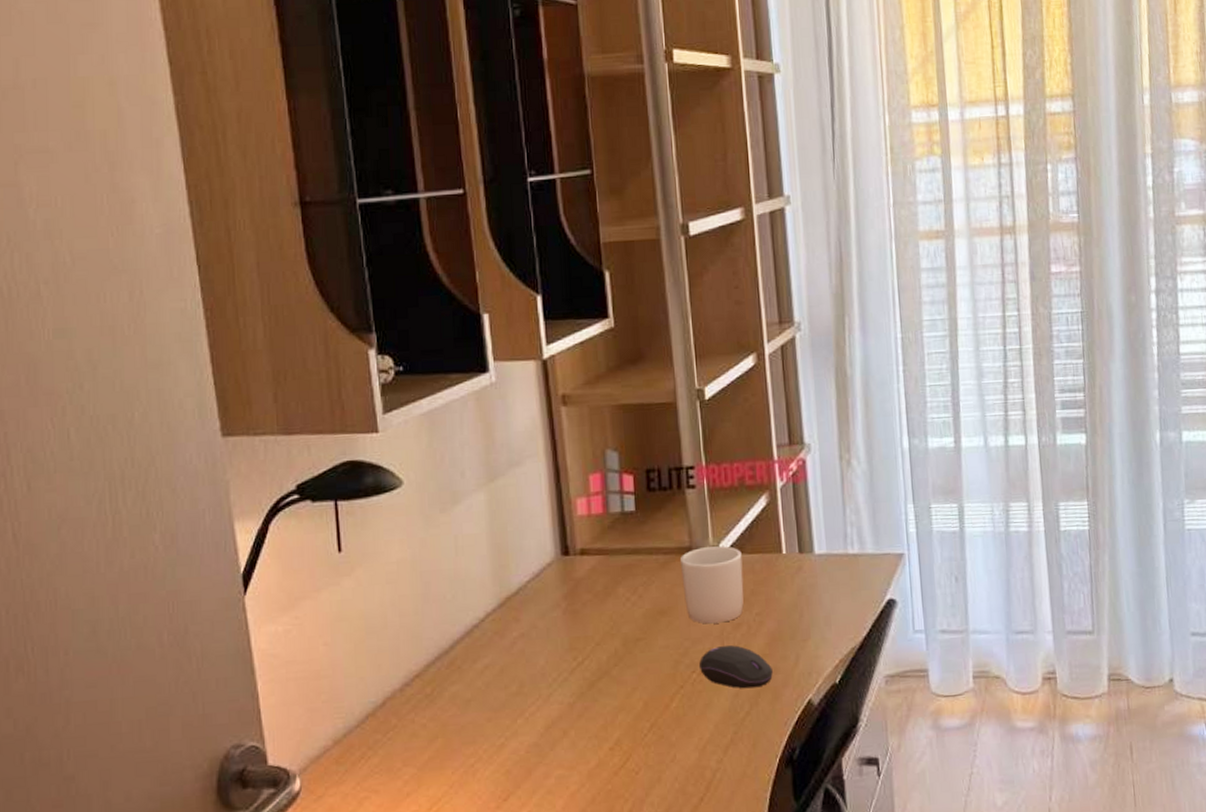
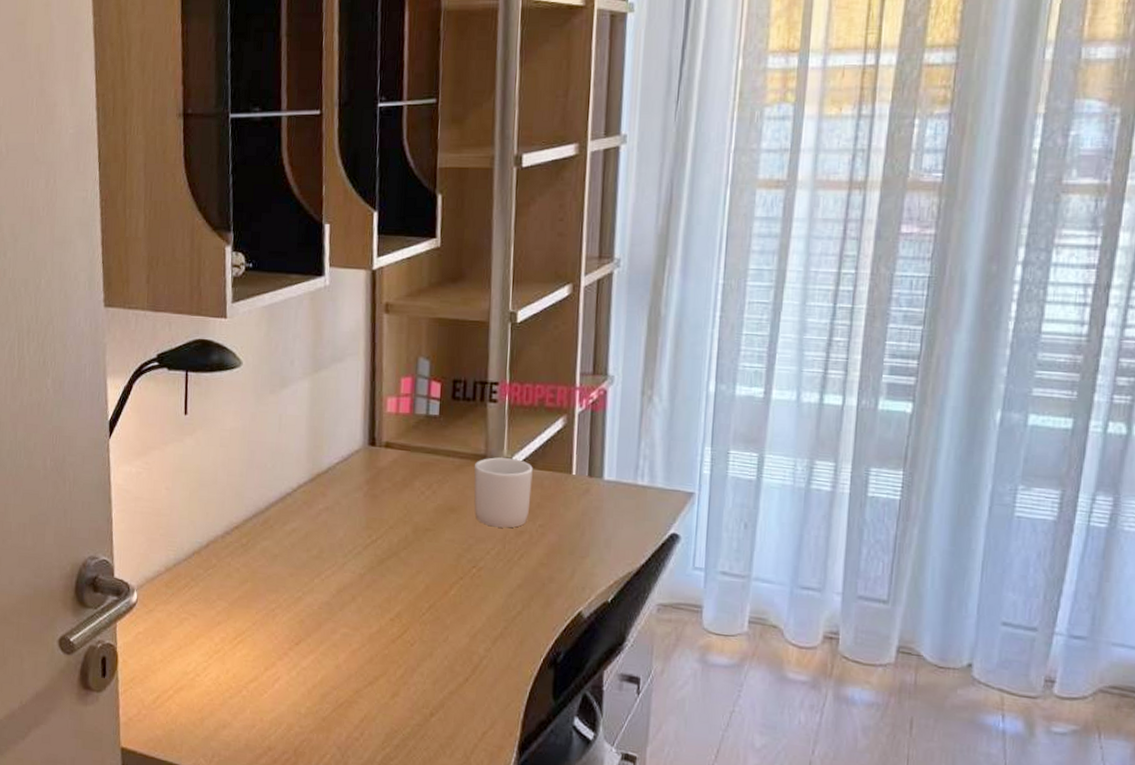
computer mouse: present [698,645,773,688] -> none [479,548,548,591]

